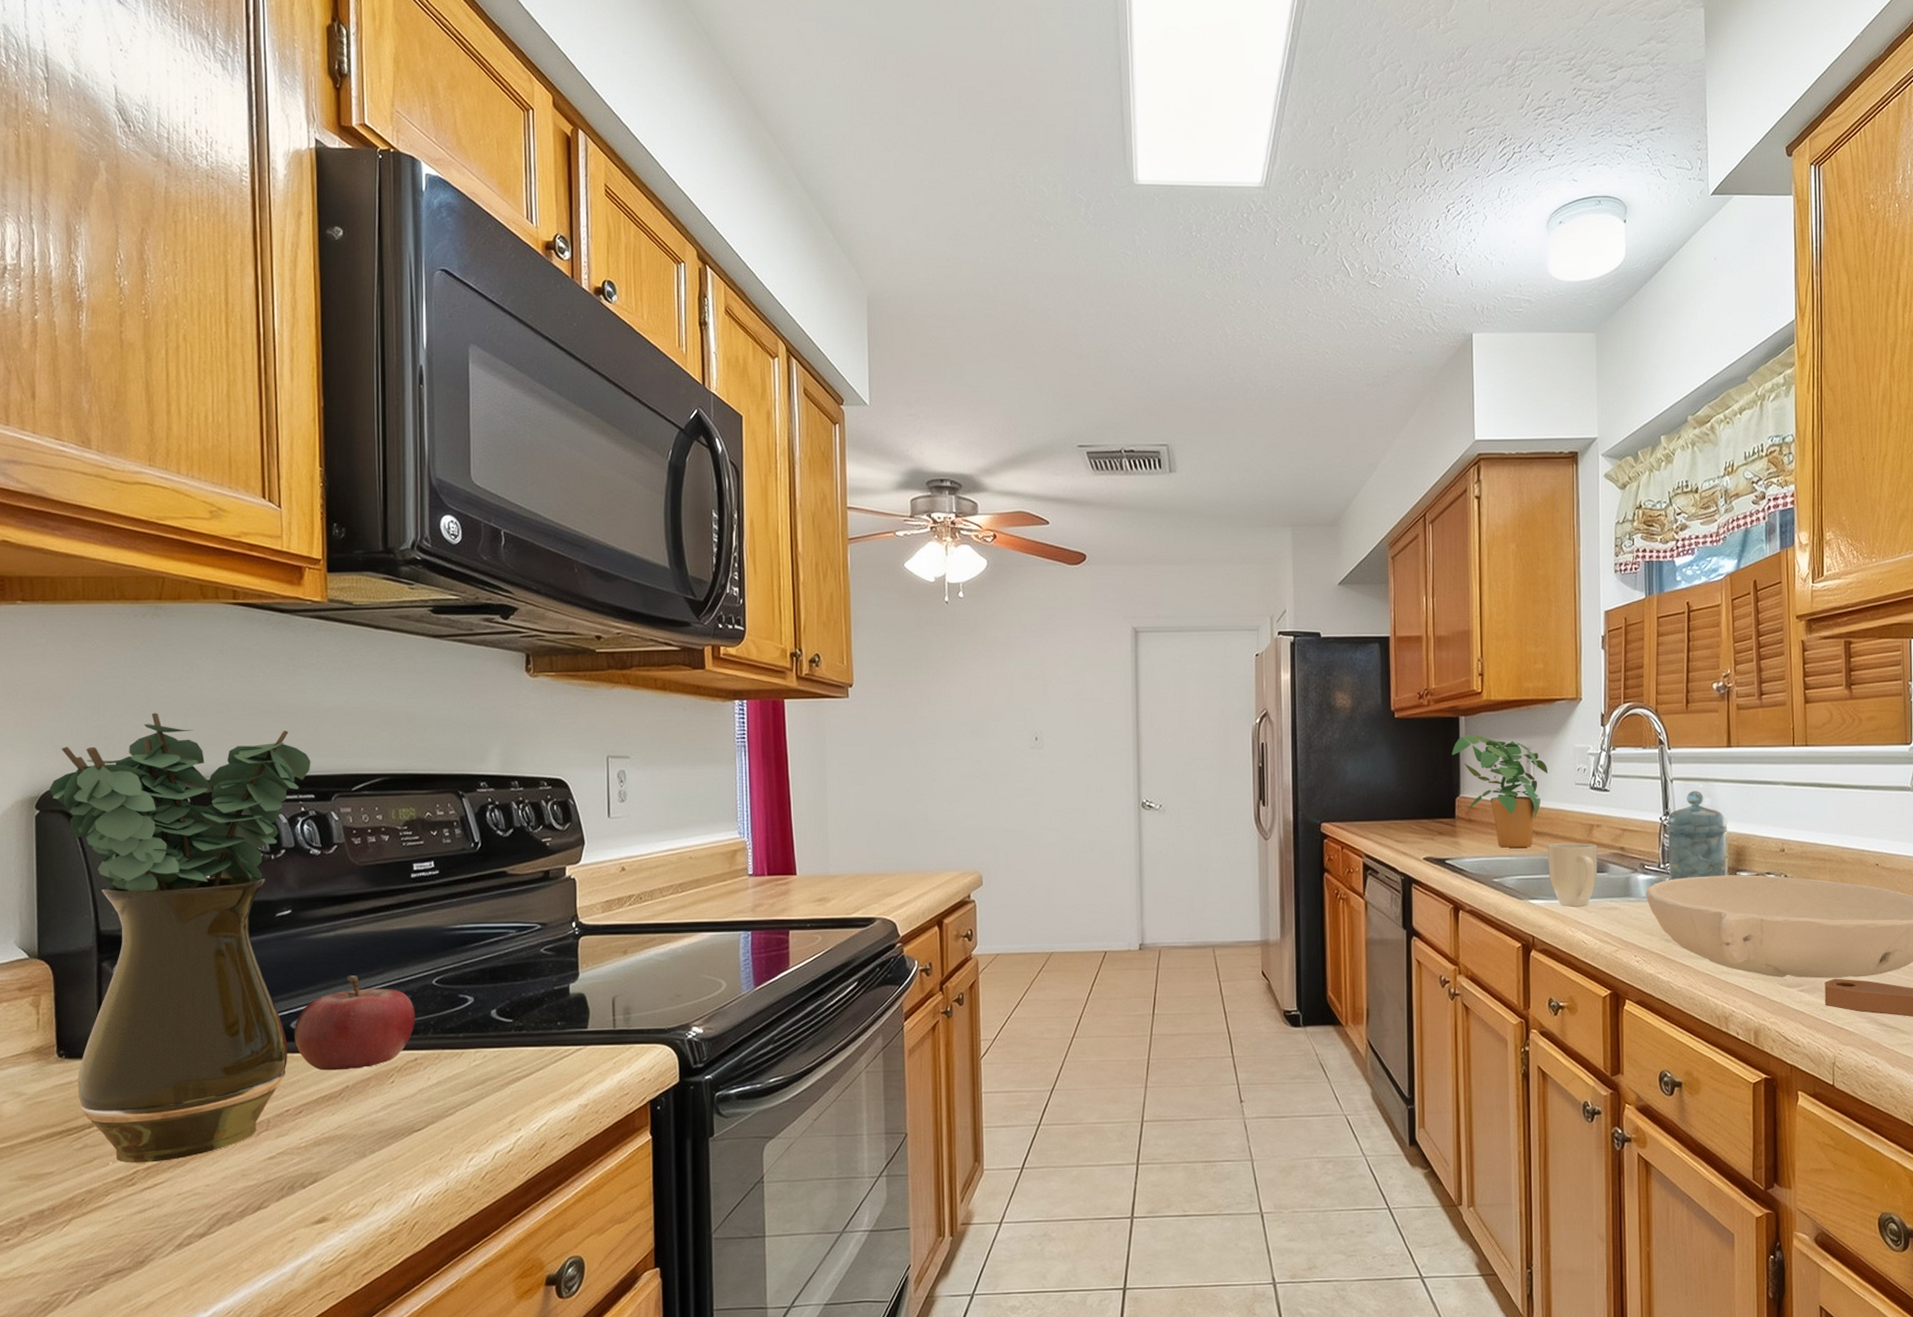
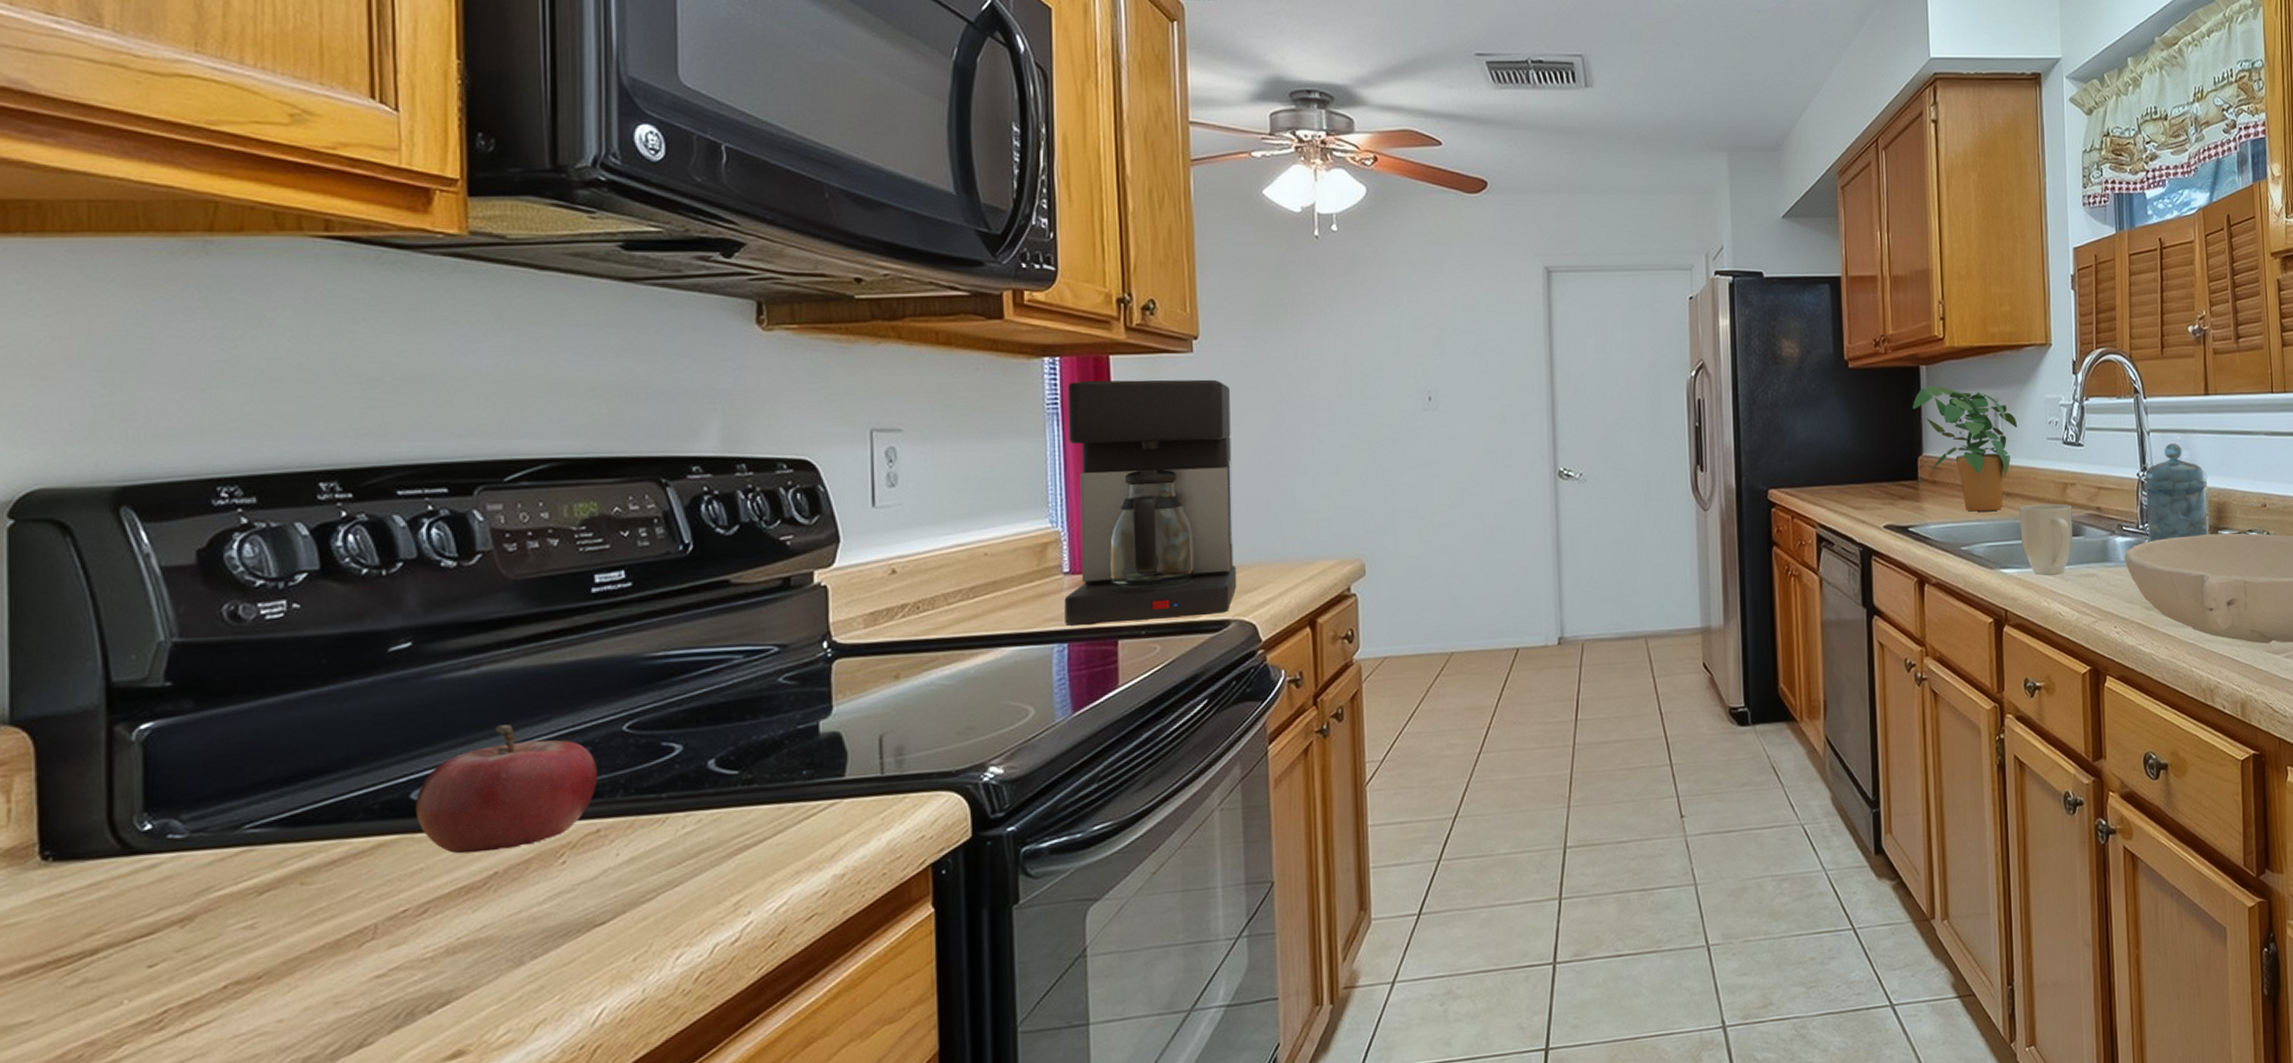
vase: present [49,713,311,1163] -> none [30,383,443,1000]
coffee maker: none [749,719,881,918] -> present [1064,379,1237,626]

